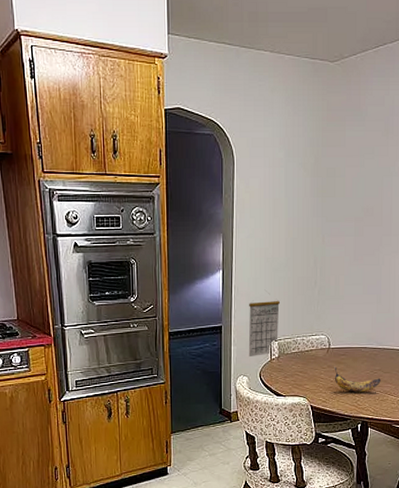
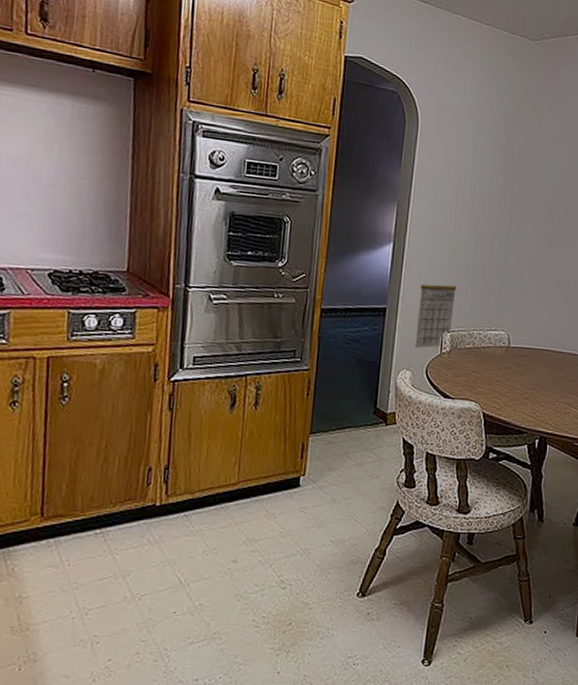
banana: present [334,366,381,393] -> none [512,368,564,402]

